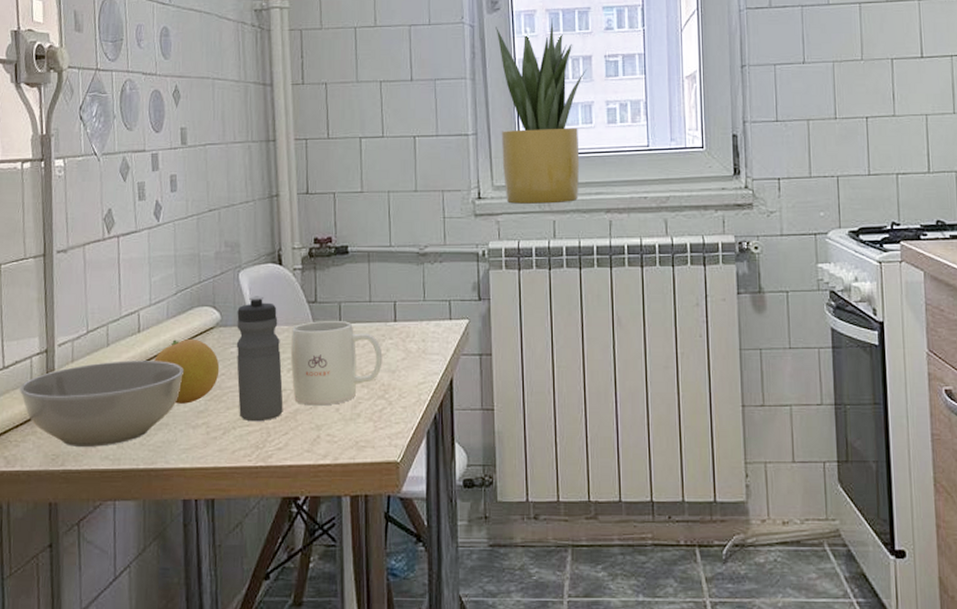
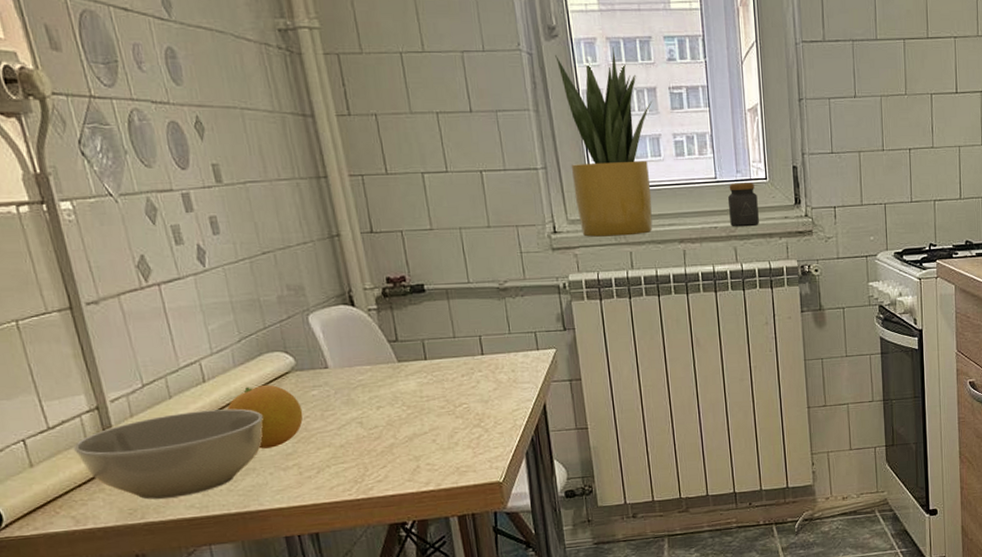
water bottle: present [236,296,283,422] -> none [312,338,378,459]
mug: present [290,320,383,406] -> none [375,357,475,439]
jar: none [659,151,693,198] -> present [727,182,759,227]

